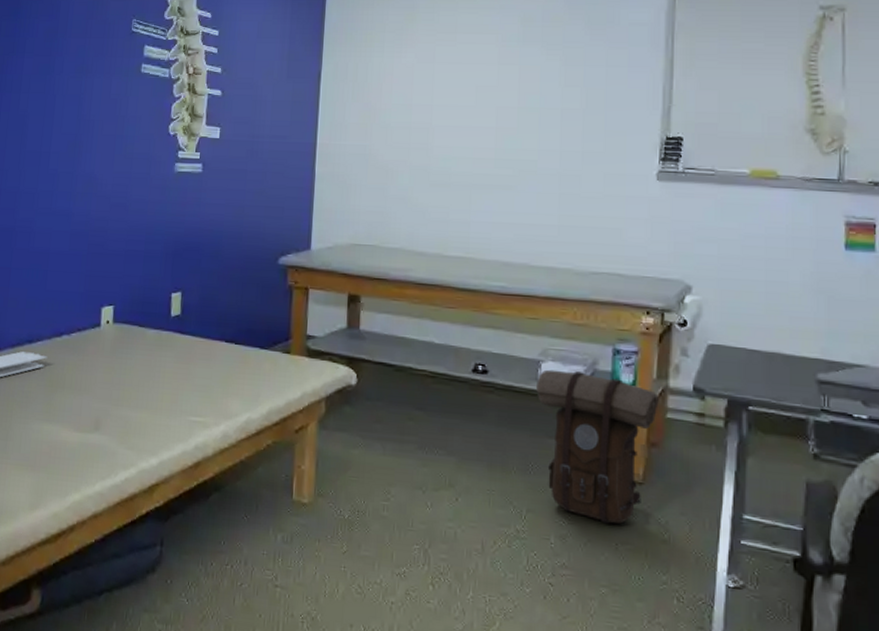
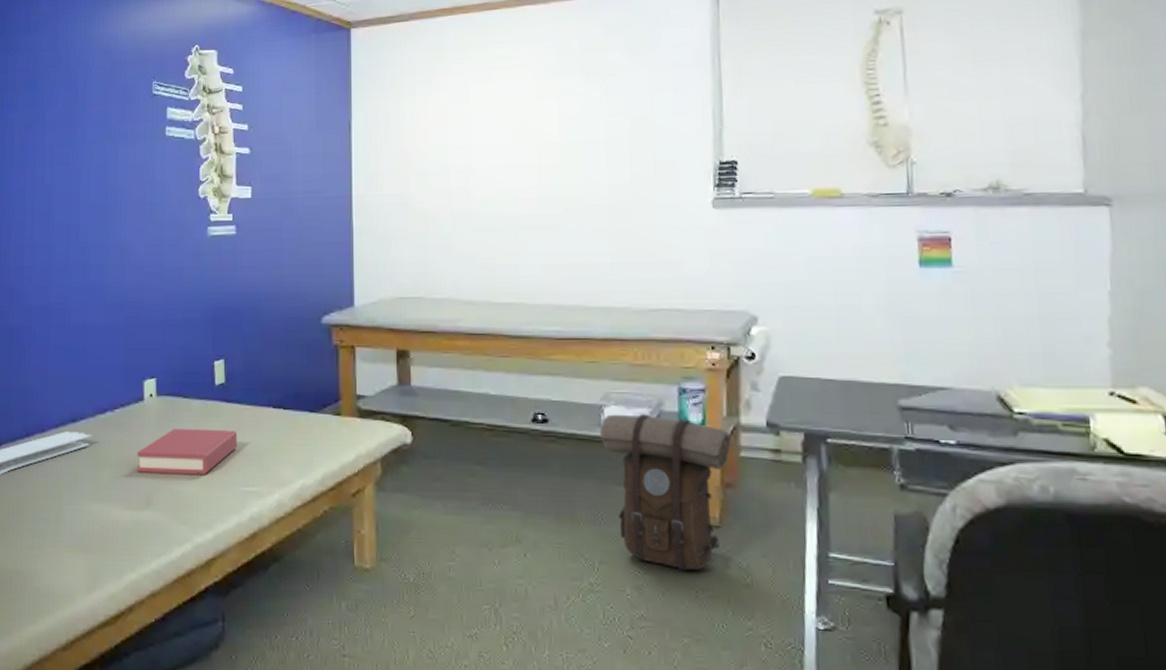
hardback book: none [88,356,189,403] -> present [137,429,237,475]

